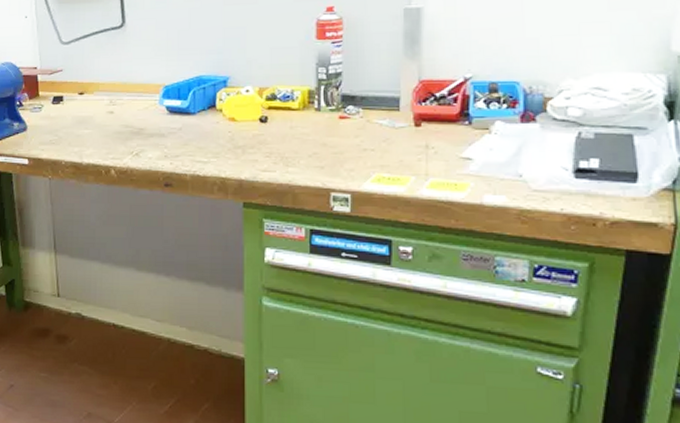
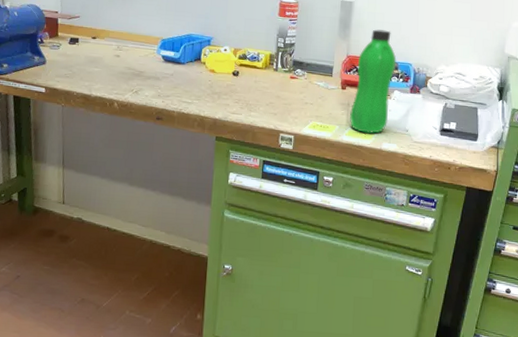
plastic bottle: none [431,40,495,184] -> present [350,29,397,134]

